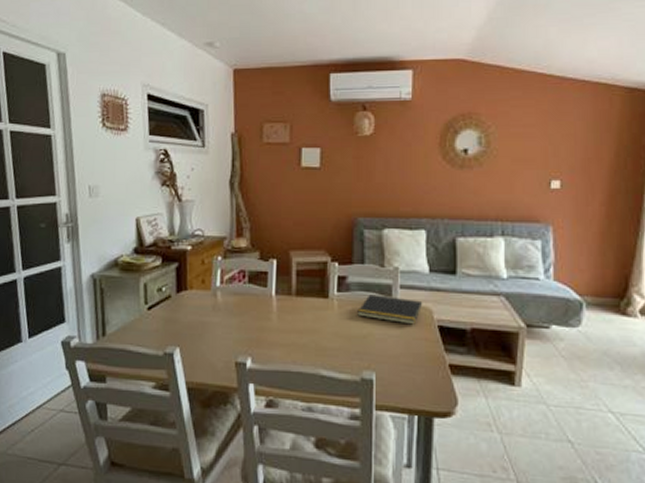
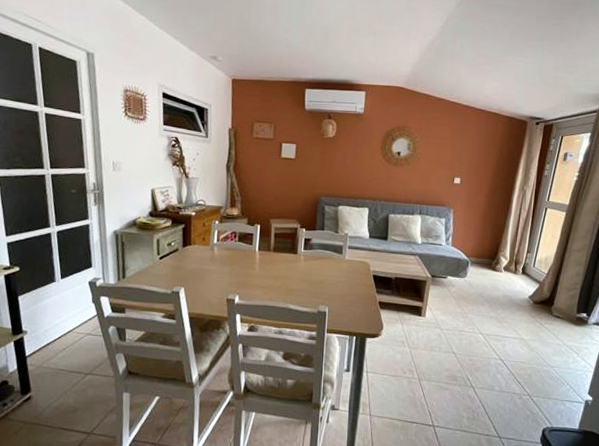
notepad: present [357,294,423,325] -> none [317,252,364,274]

